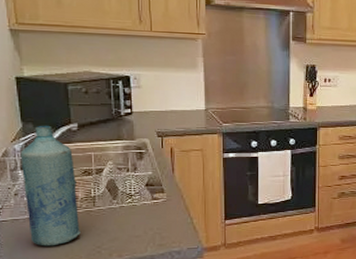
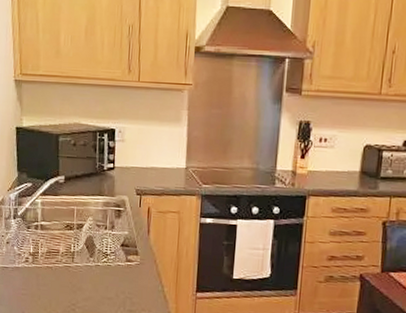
bottle: present [20,125,80,247] -> none [14,176,59,298]

